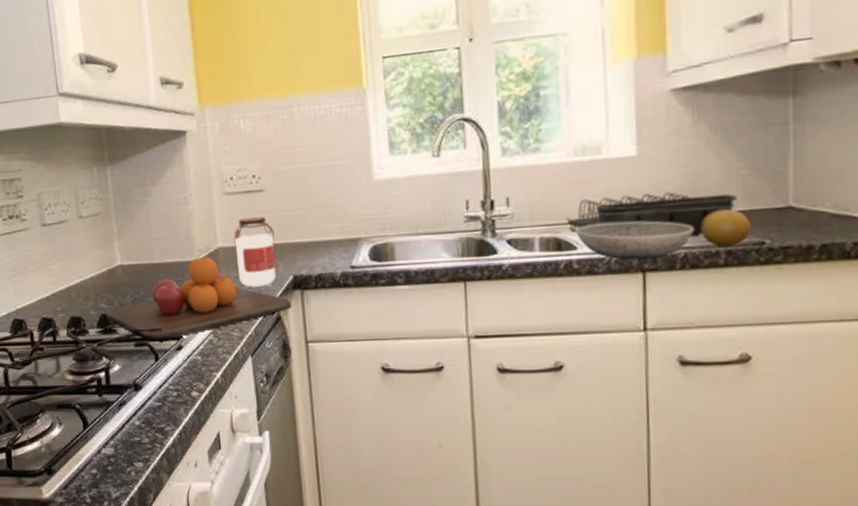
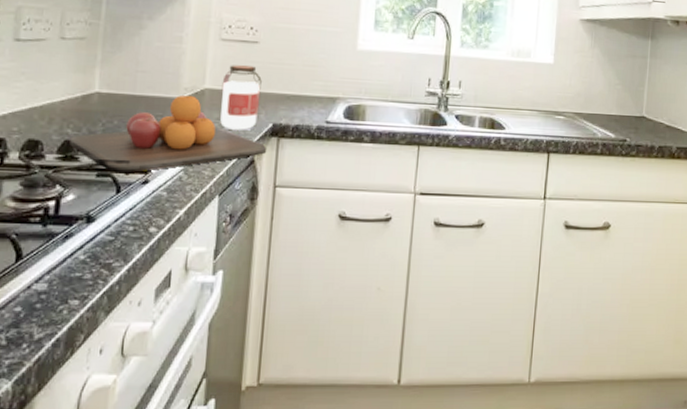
dish rack: present [566,192,738,238] -> none [500,90,613,131]
dish: present [576,220,694,261] -> none [506,110,584,144]
fruit: present [700,209,752,248] -> none [588,112,620,141]

